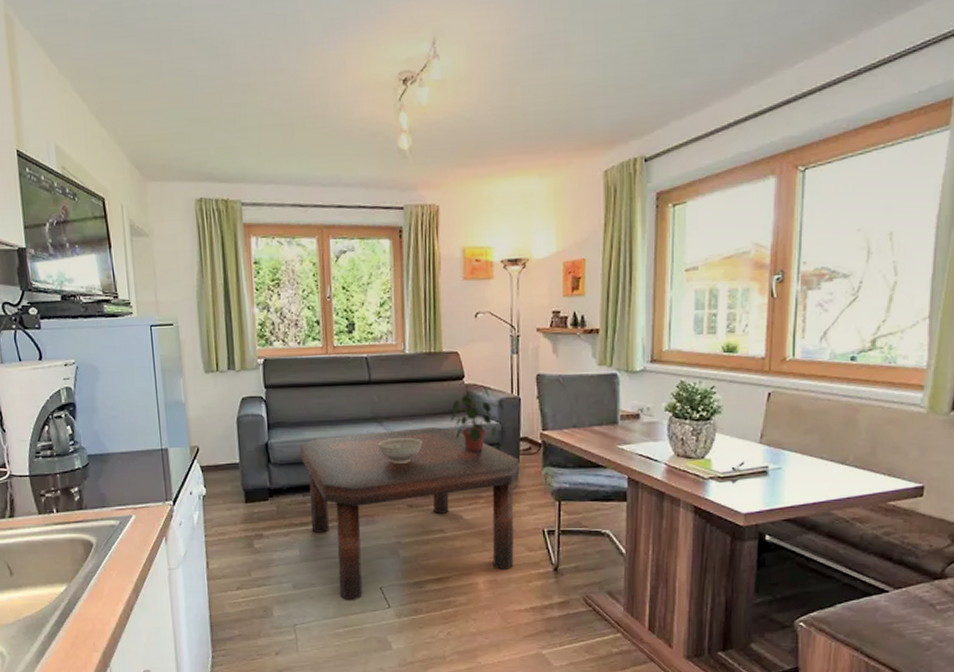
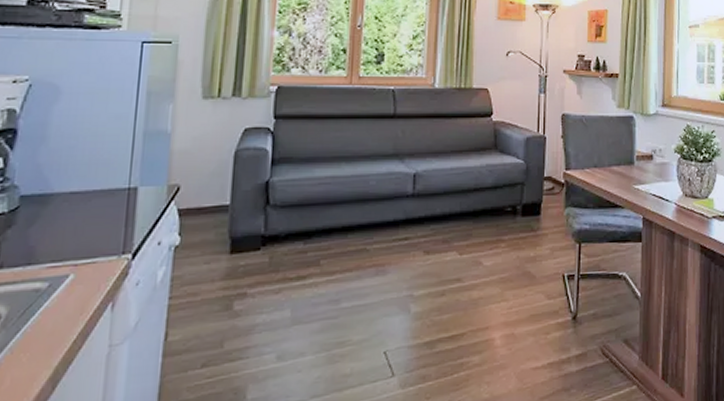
coffee table: present [299,427,520,601] -> none [306,165,543,372]
decorative bowl: present [378,437,422,465] -> none [398,175,445,206]
potted plant: present [450,387,503,451] -> none [476,125,529,191]

